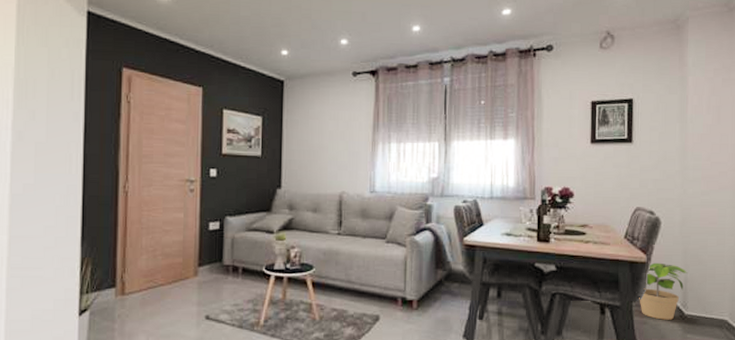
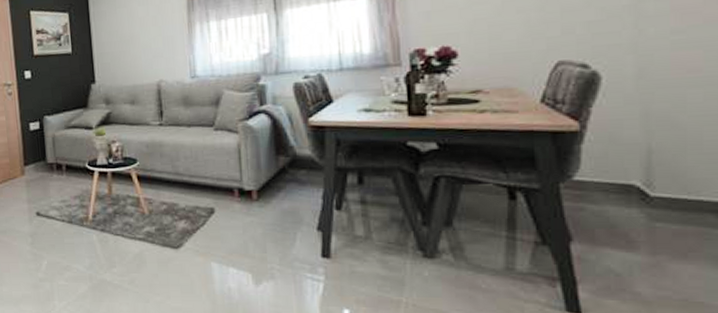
potted plant: present [639,262,687,320] -> none [570,130,651,205]

